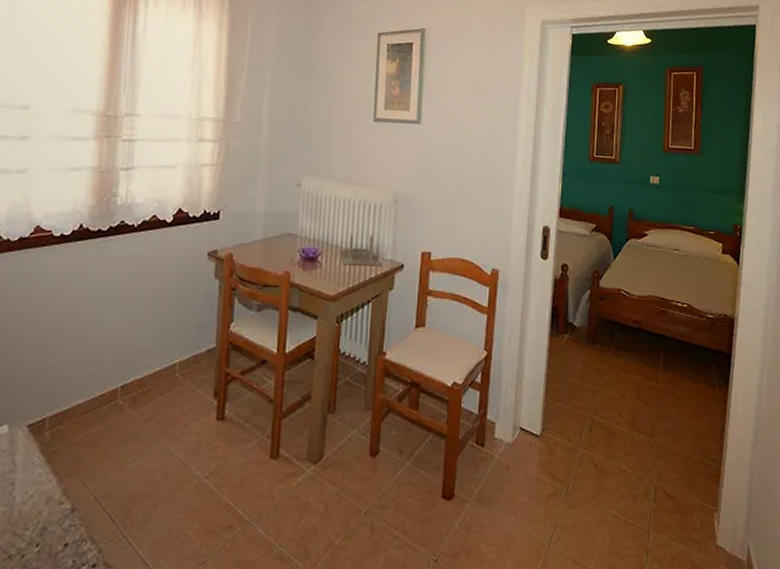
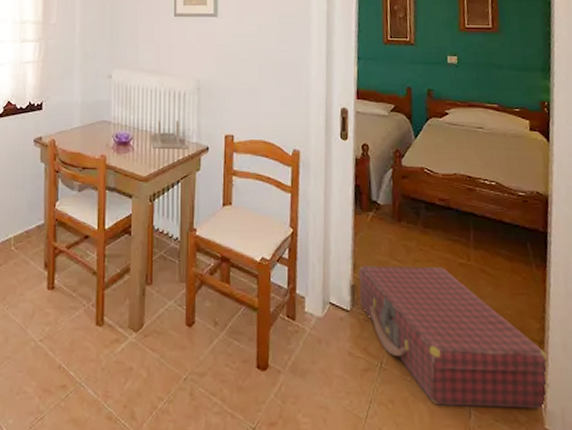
suitcase: none [550,389,725,528] -> present [358,265,550,409]

